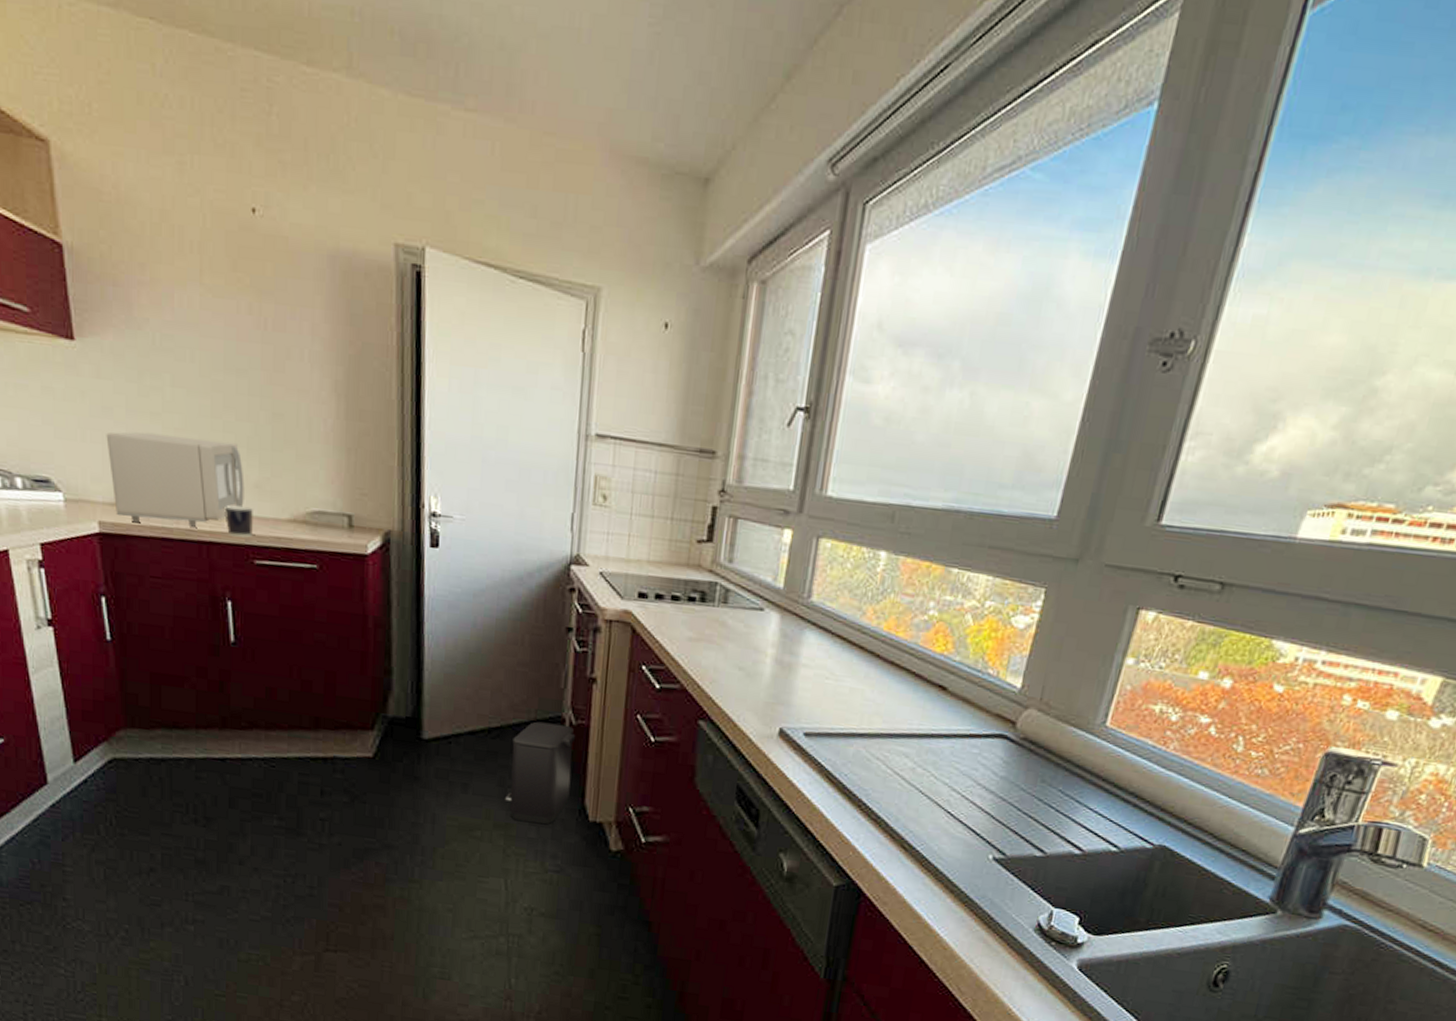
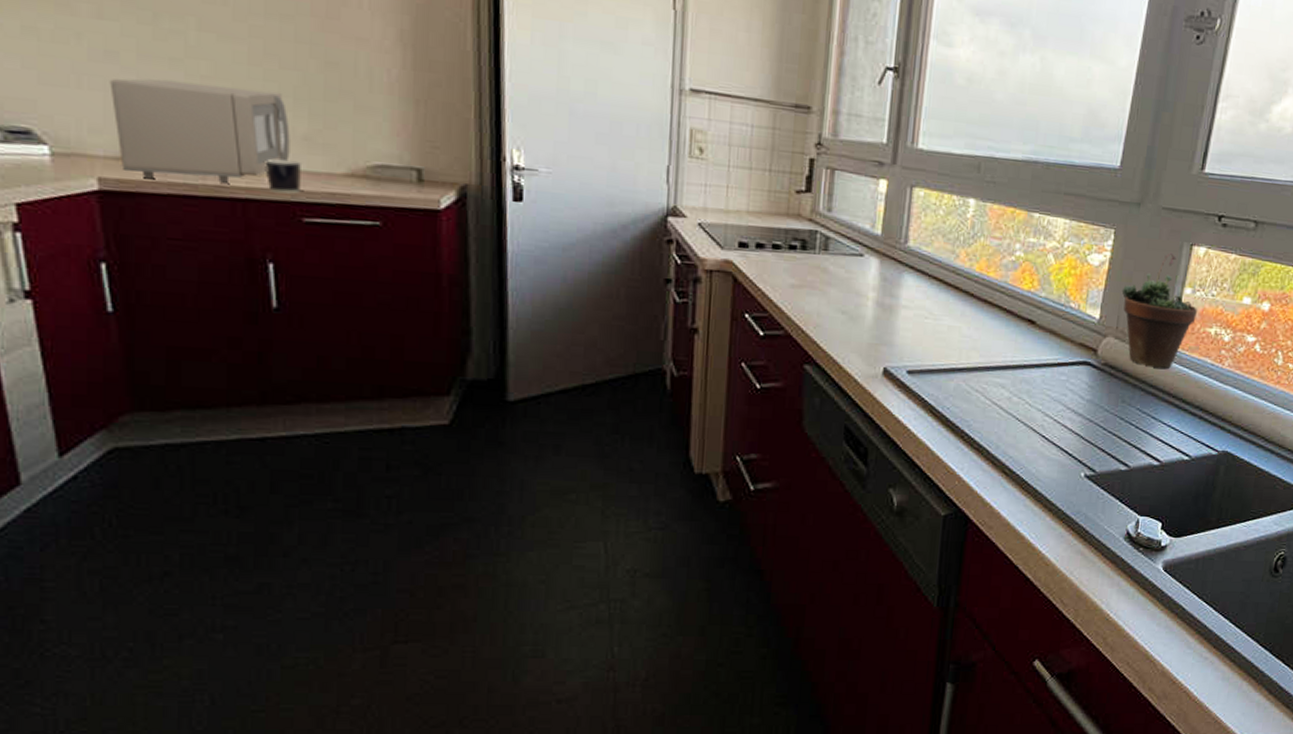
pedal bin: present [505,721,576,825] -> none [603,375,678,481]
succulent plant: none [1049,616,1140,748] -> present [1121,252,1197,368]

